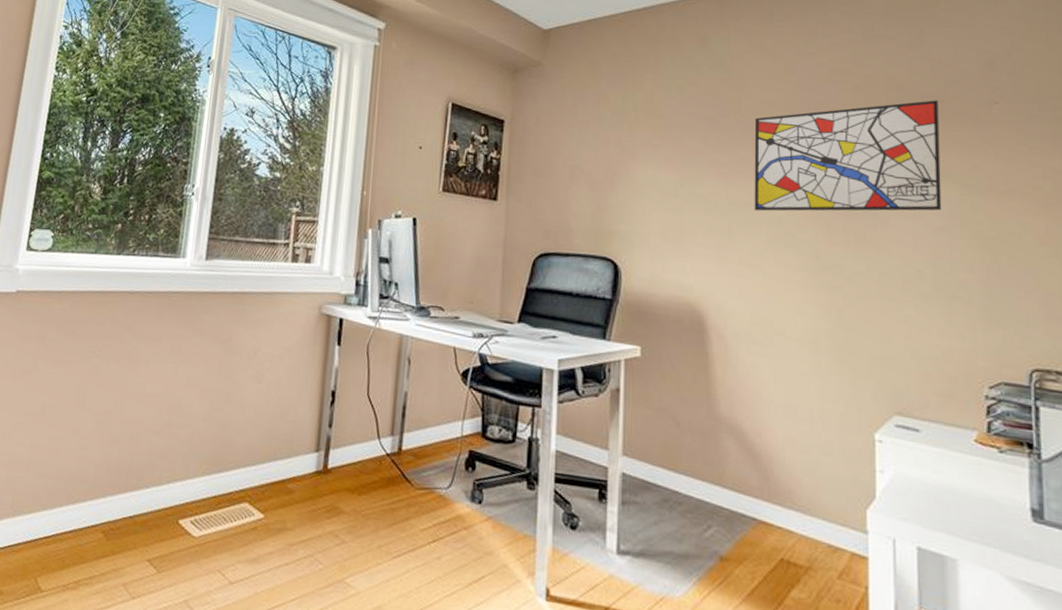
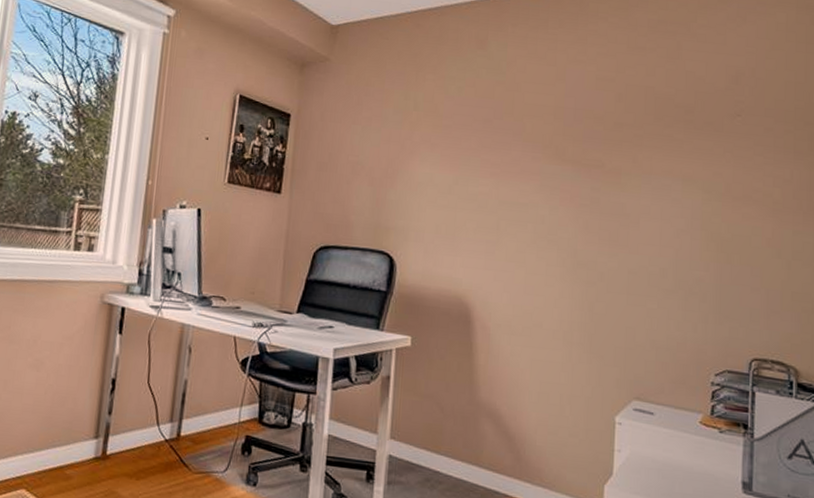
wall art: present [754,100,942,211] -> none [521,110,689,214]

